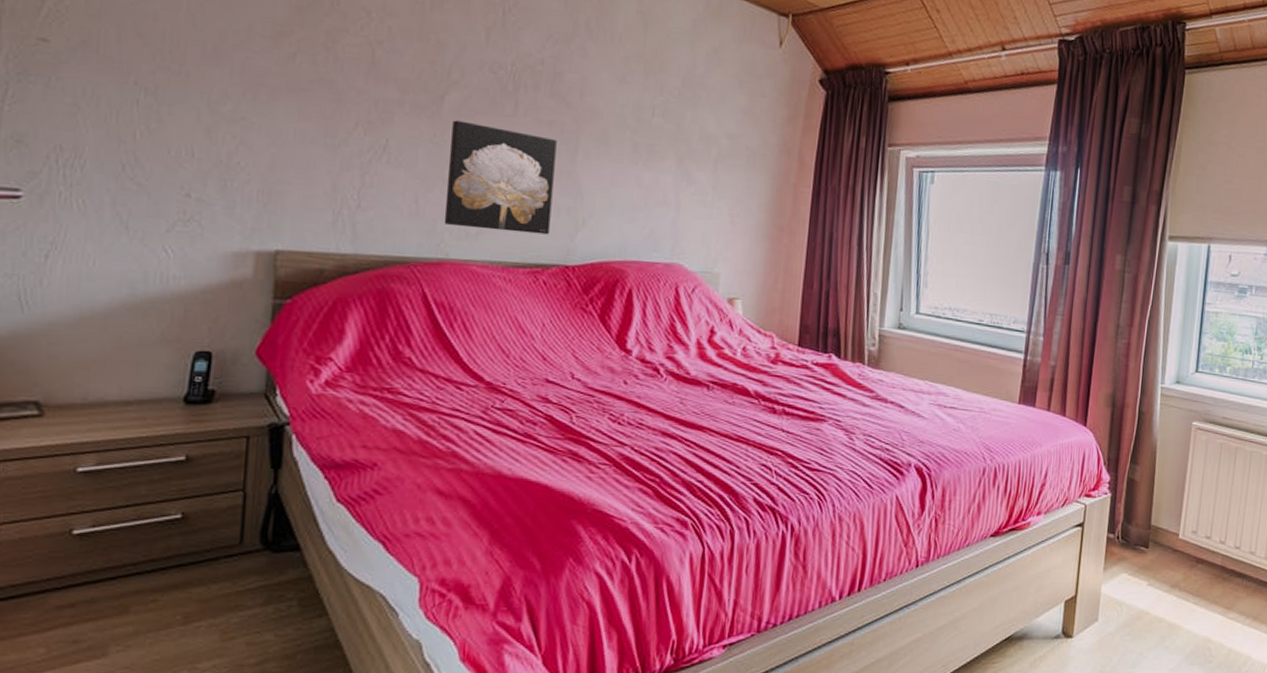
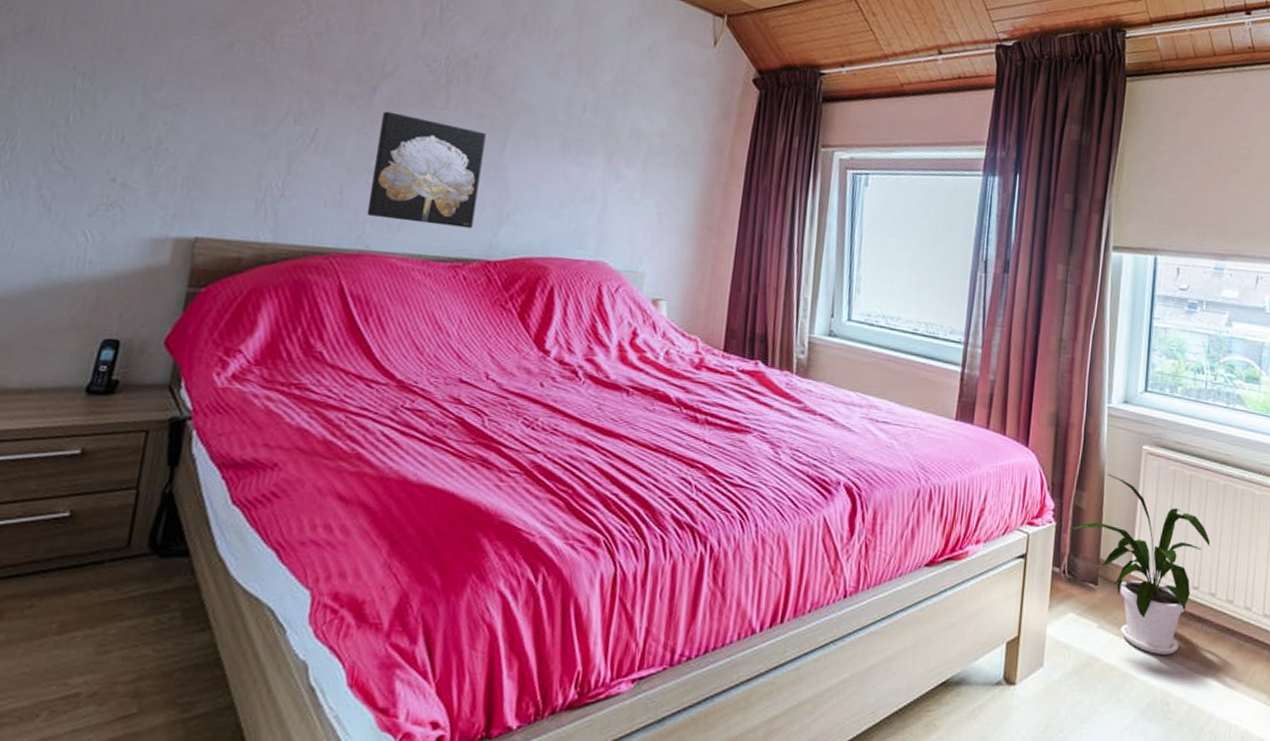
house plant: none [1124,448,1252,607] -> present [1070,473,1211,655]

